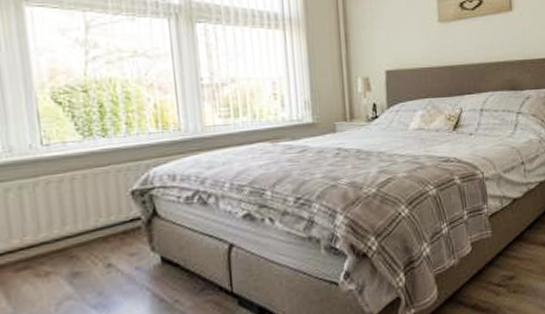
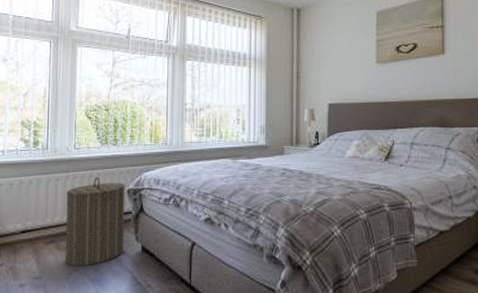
laundry hamper: none [38,179,136,294] -> present [65,177,126,267]

